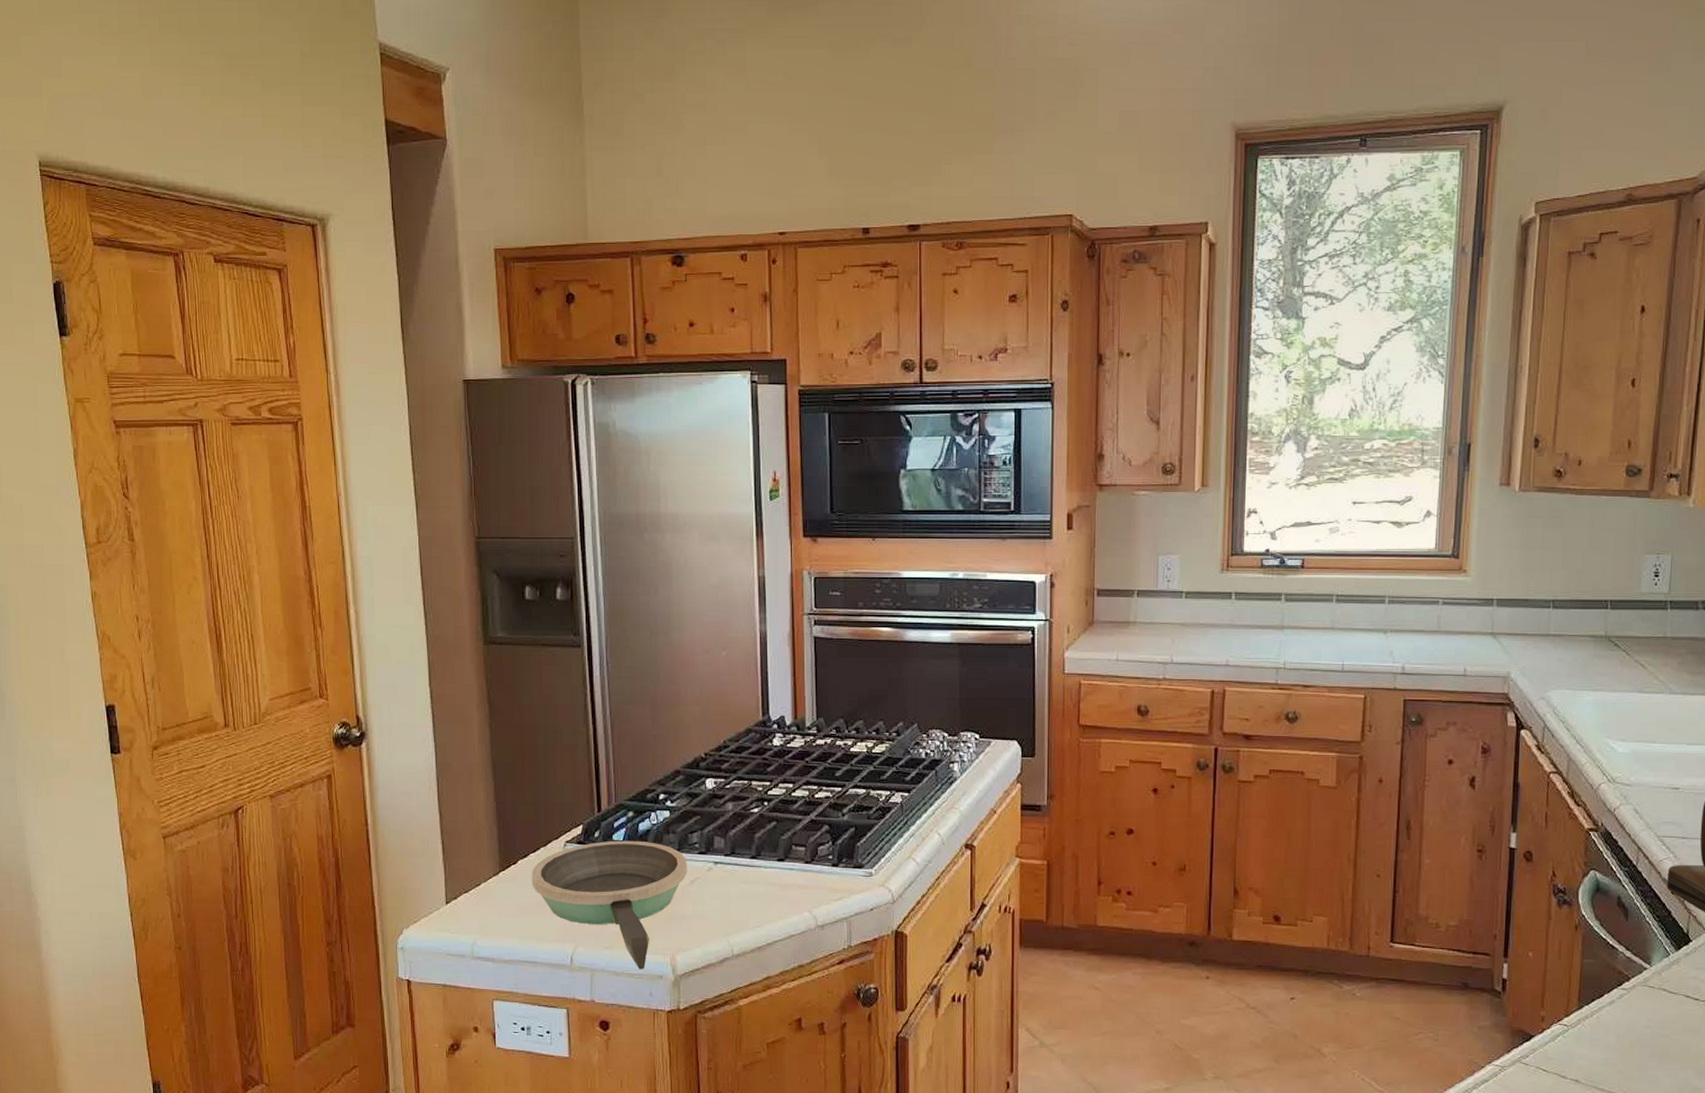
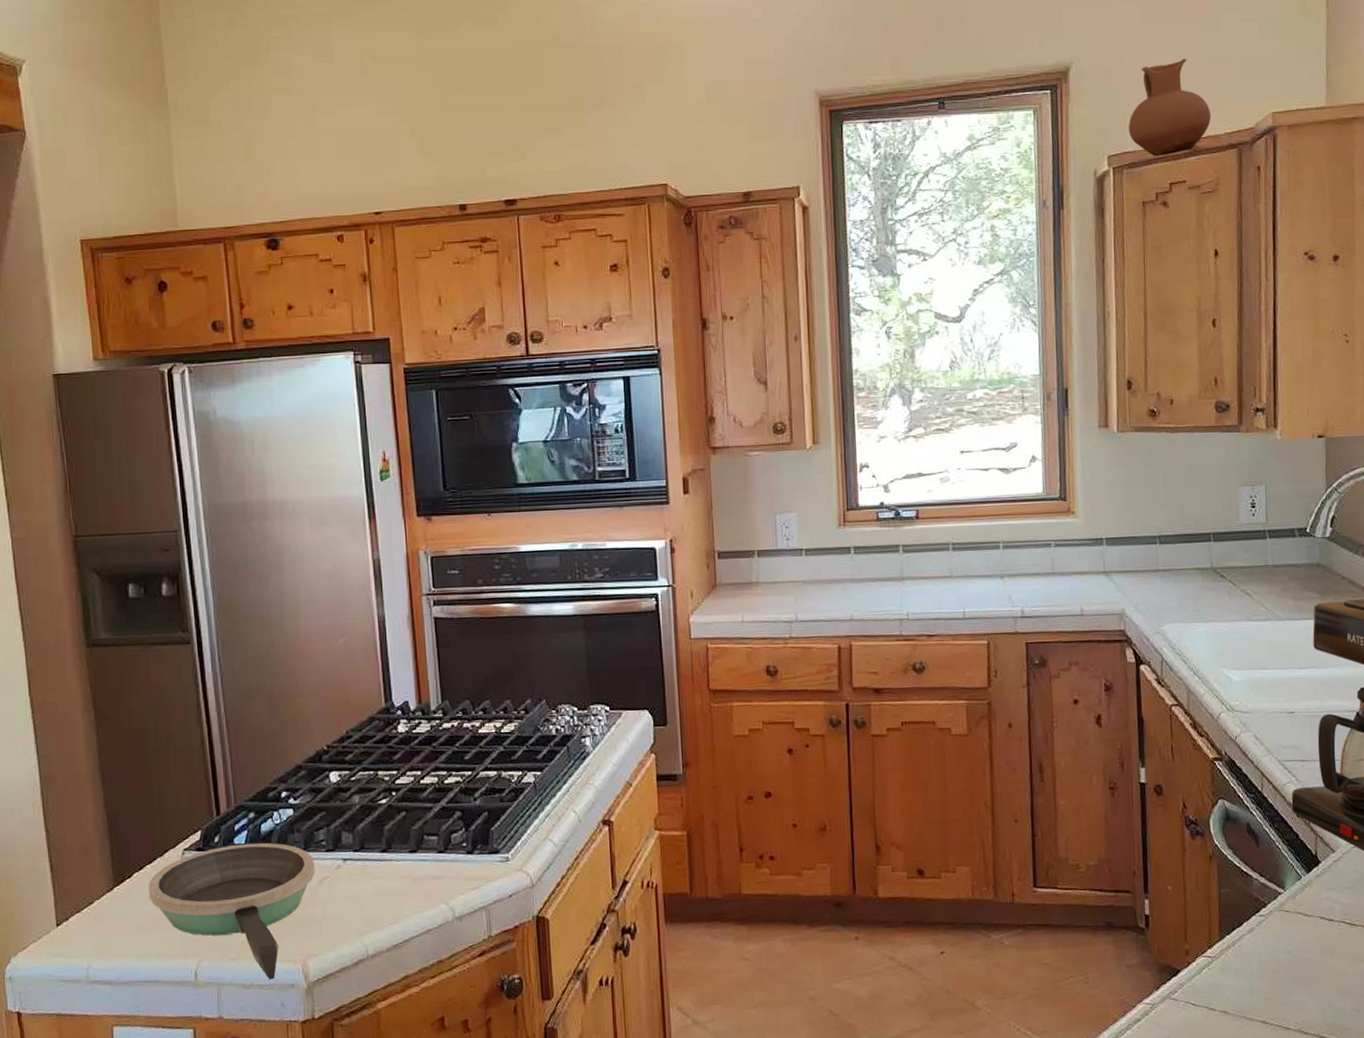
ceramic jug: none [1561,101,1652,205] -> present [1129,59,1212,157]

